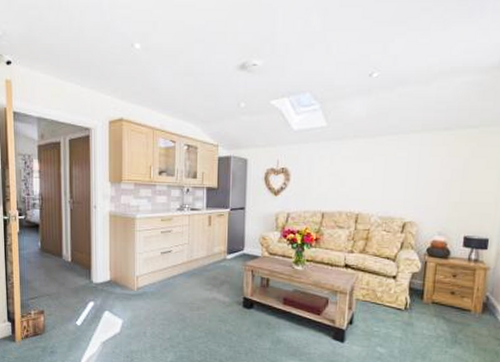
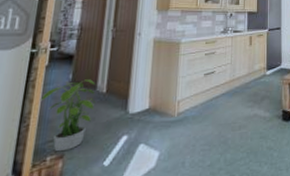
potted plant: none [18,248,64,309] -> present [40,79,96,152]

